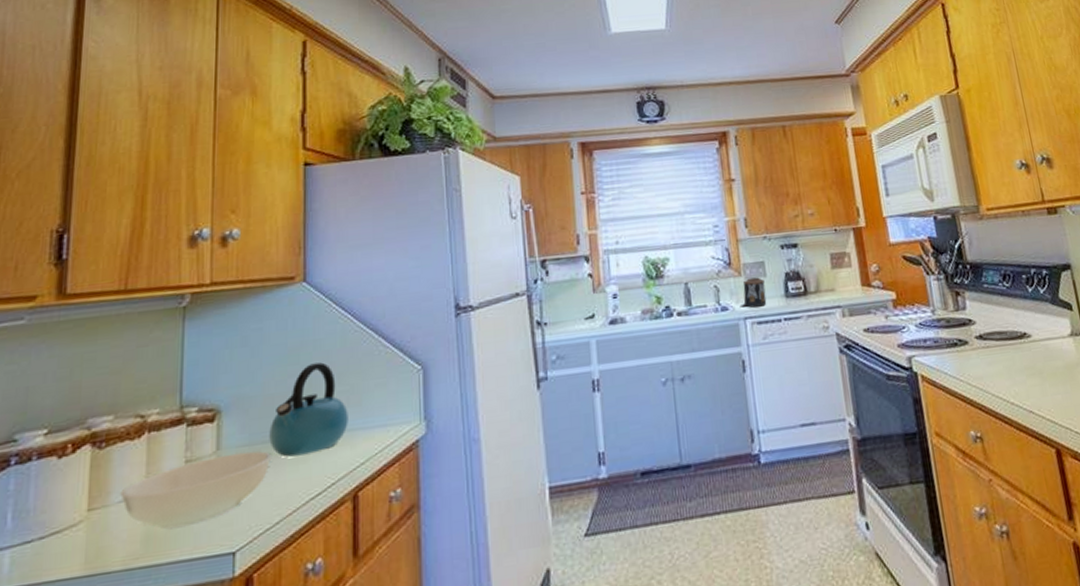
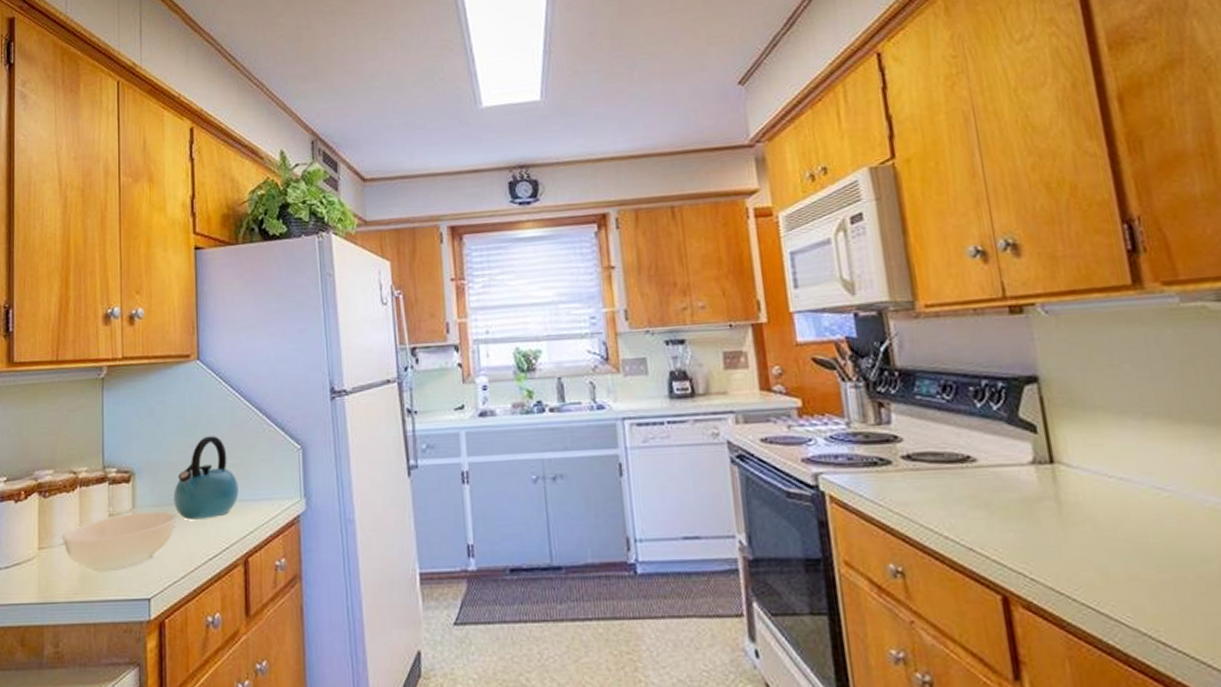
canister: present [739,277,767,308] -> none [617,375,648,408]

